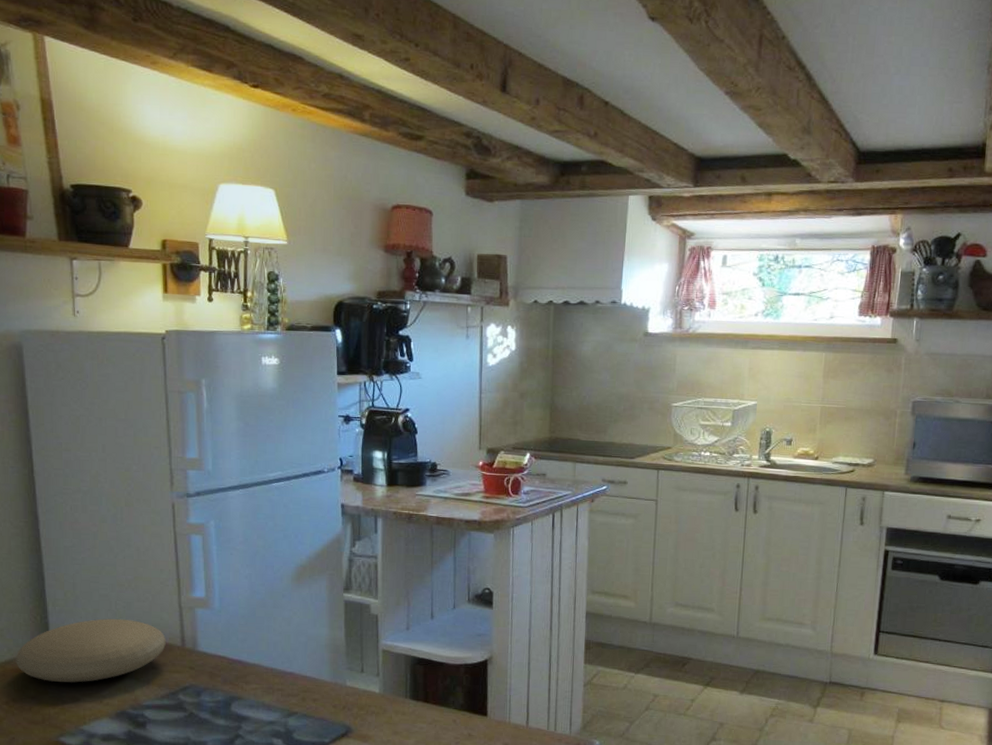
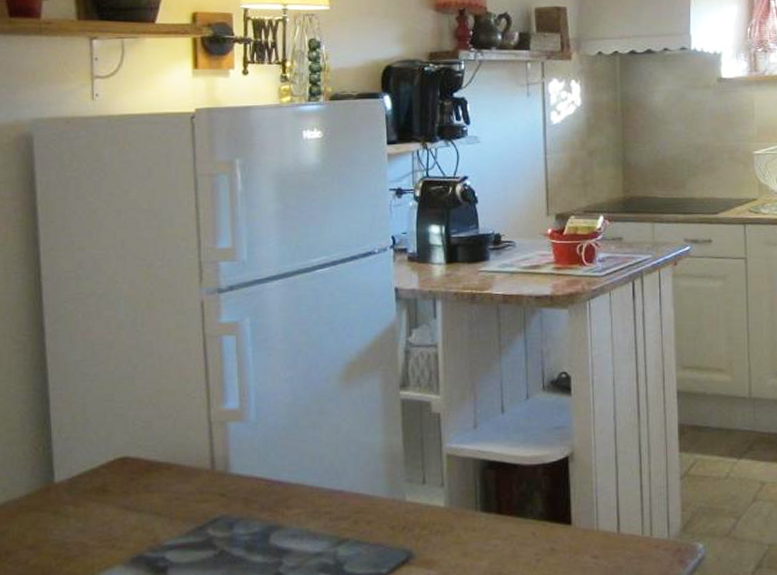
plate: present [15,618,166,683] -> none [11,442,192,526]

